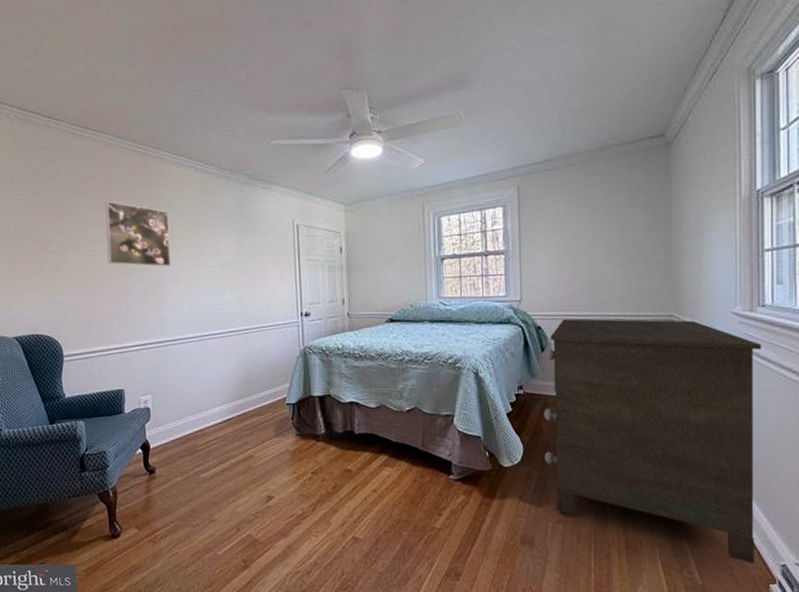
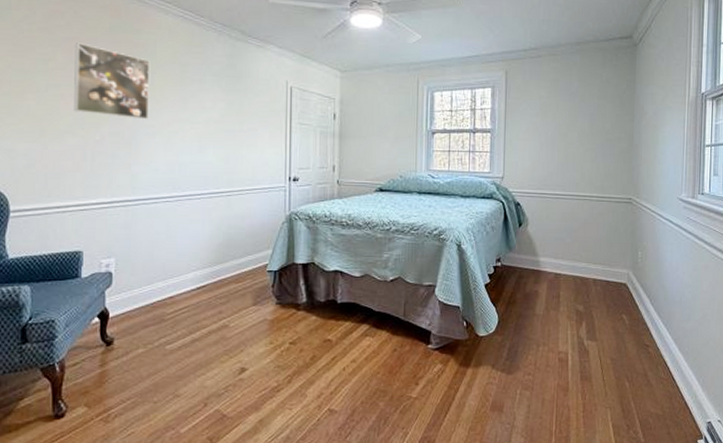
dresser: present [544,318,762,564] -> none [517,197,700,422]

